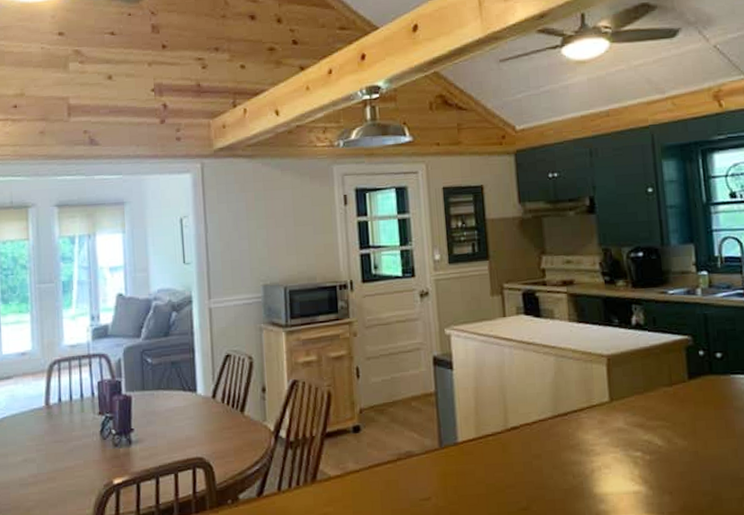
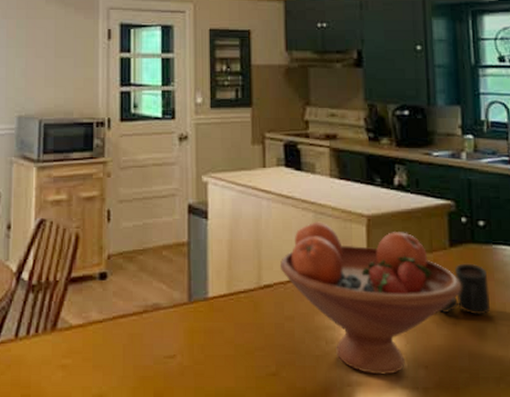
fruit bowl: none [524,364,701,504] -> present [279,221,461,375]
coffee mug: none [681,393,730,443] -> present [439,263,490,315]

